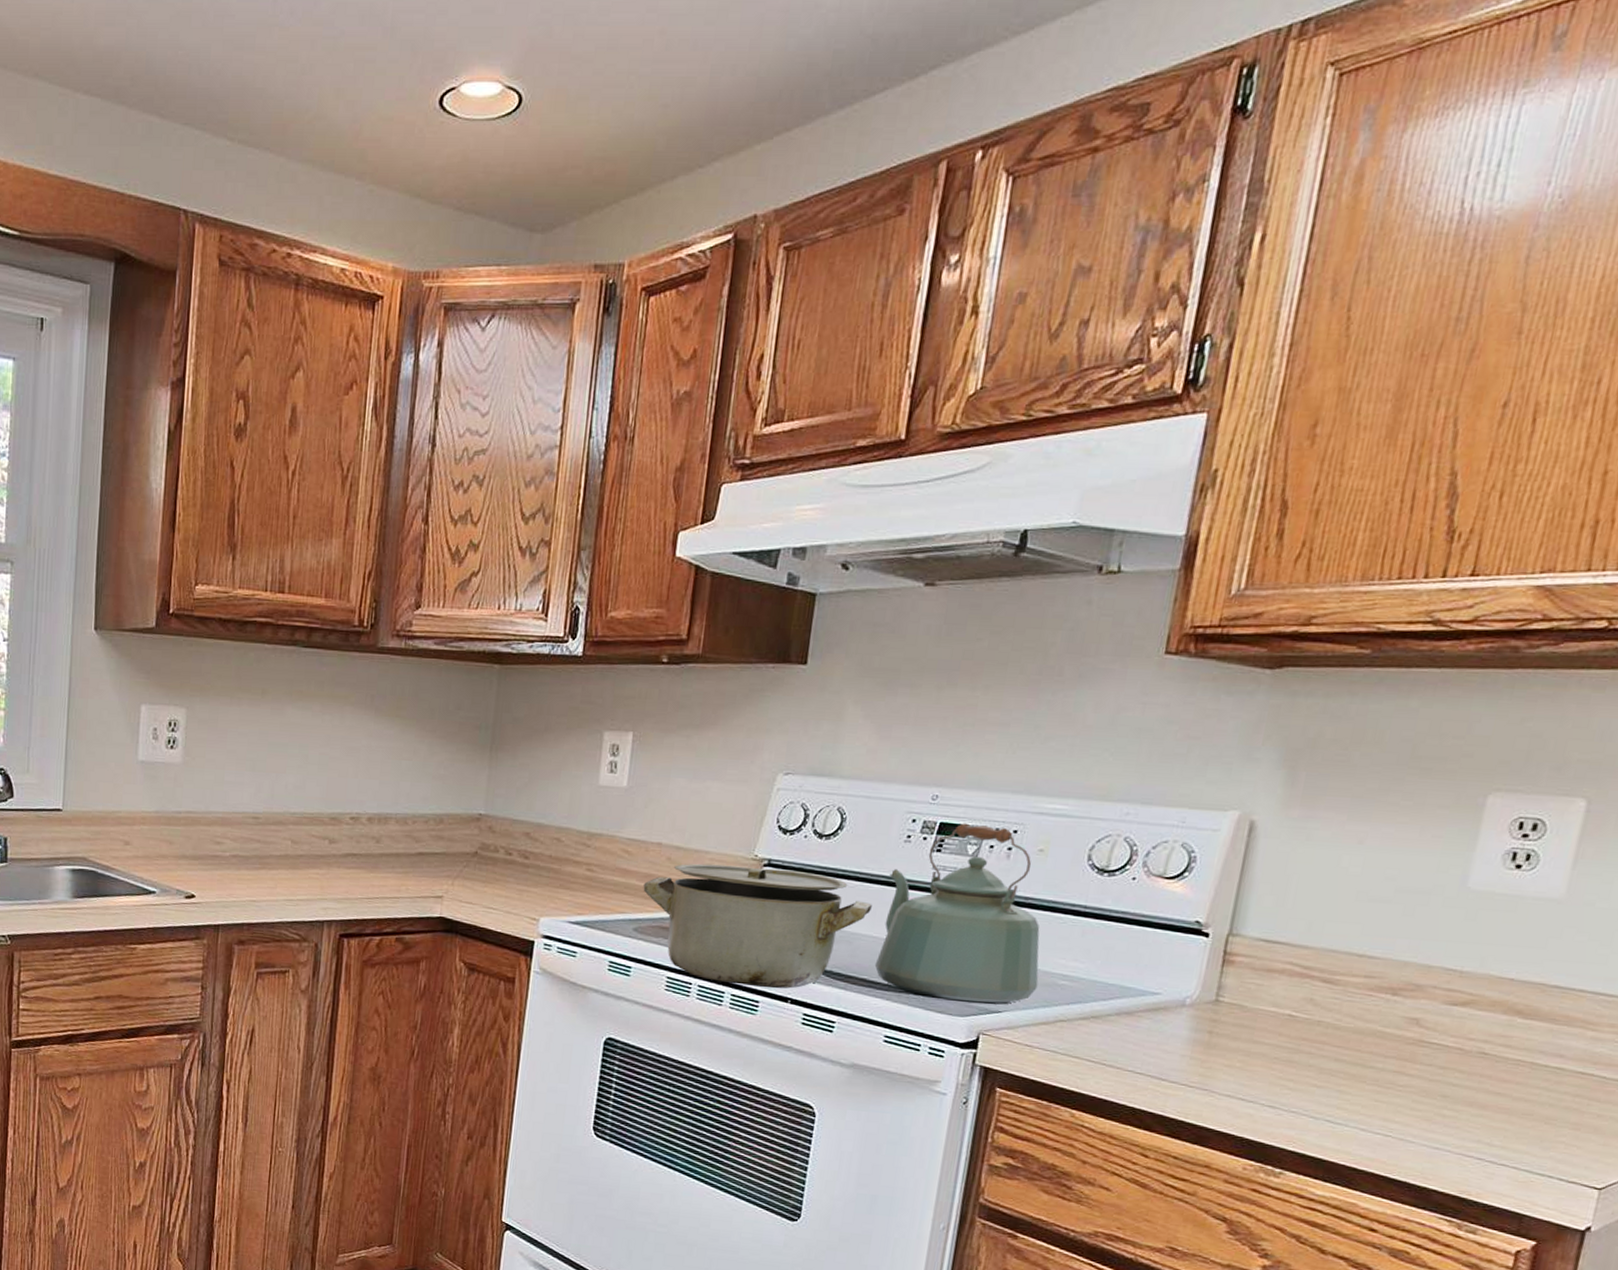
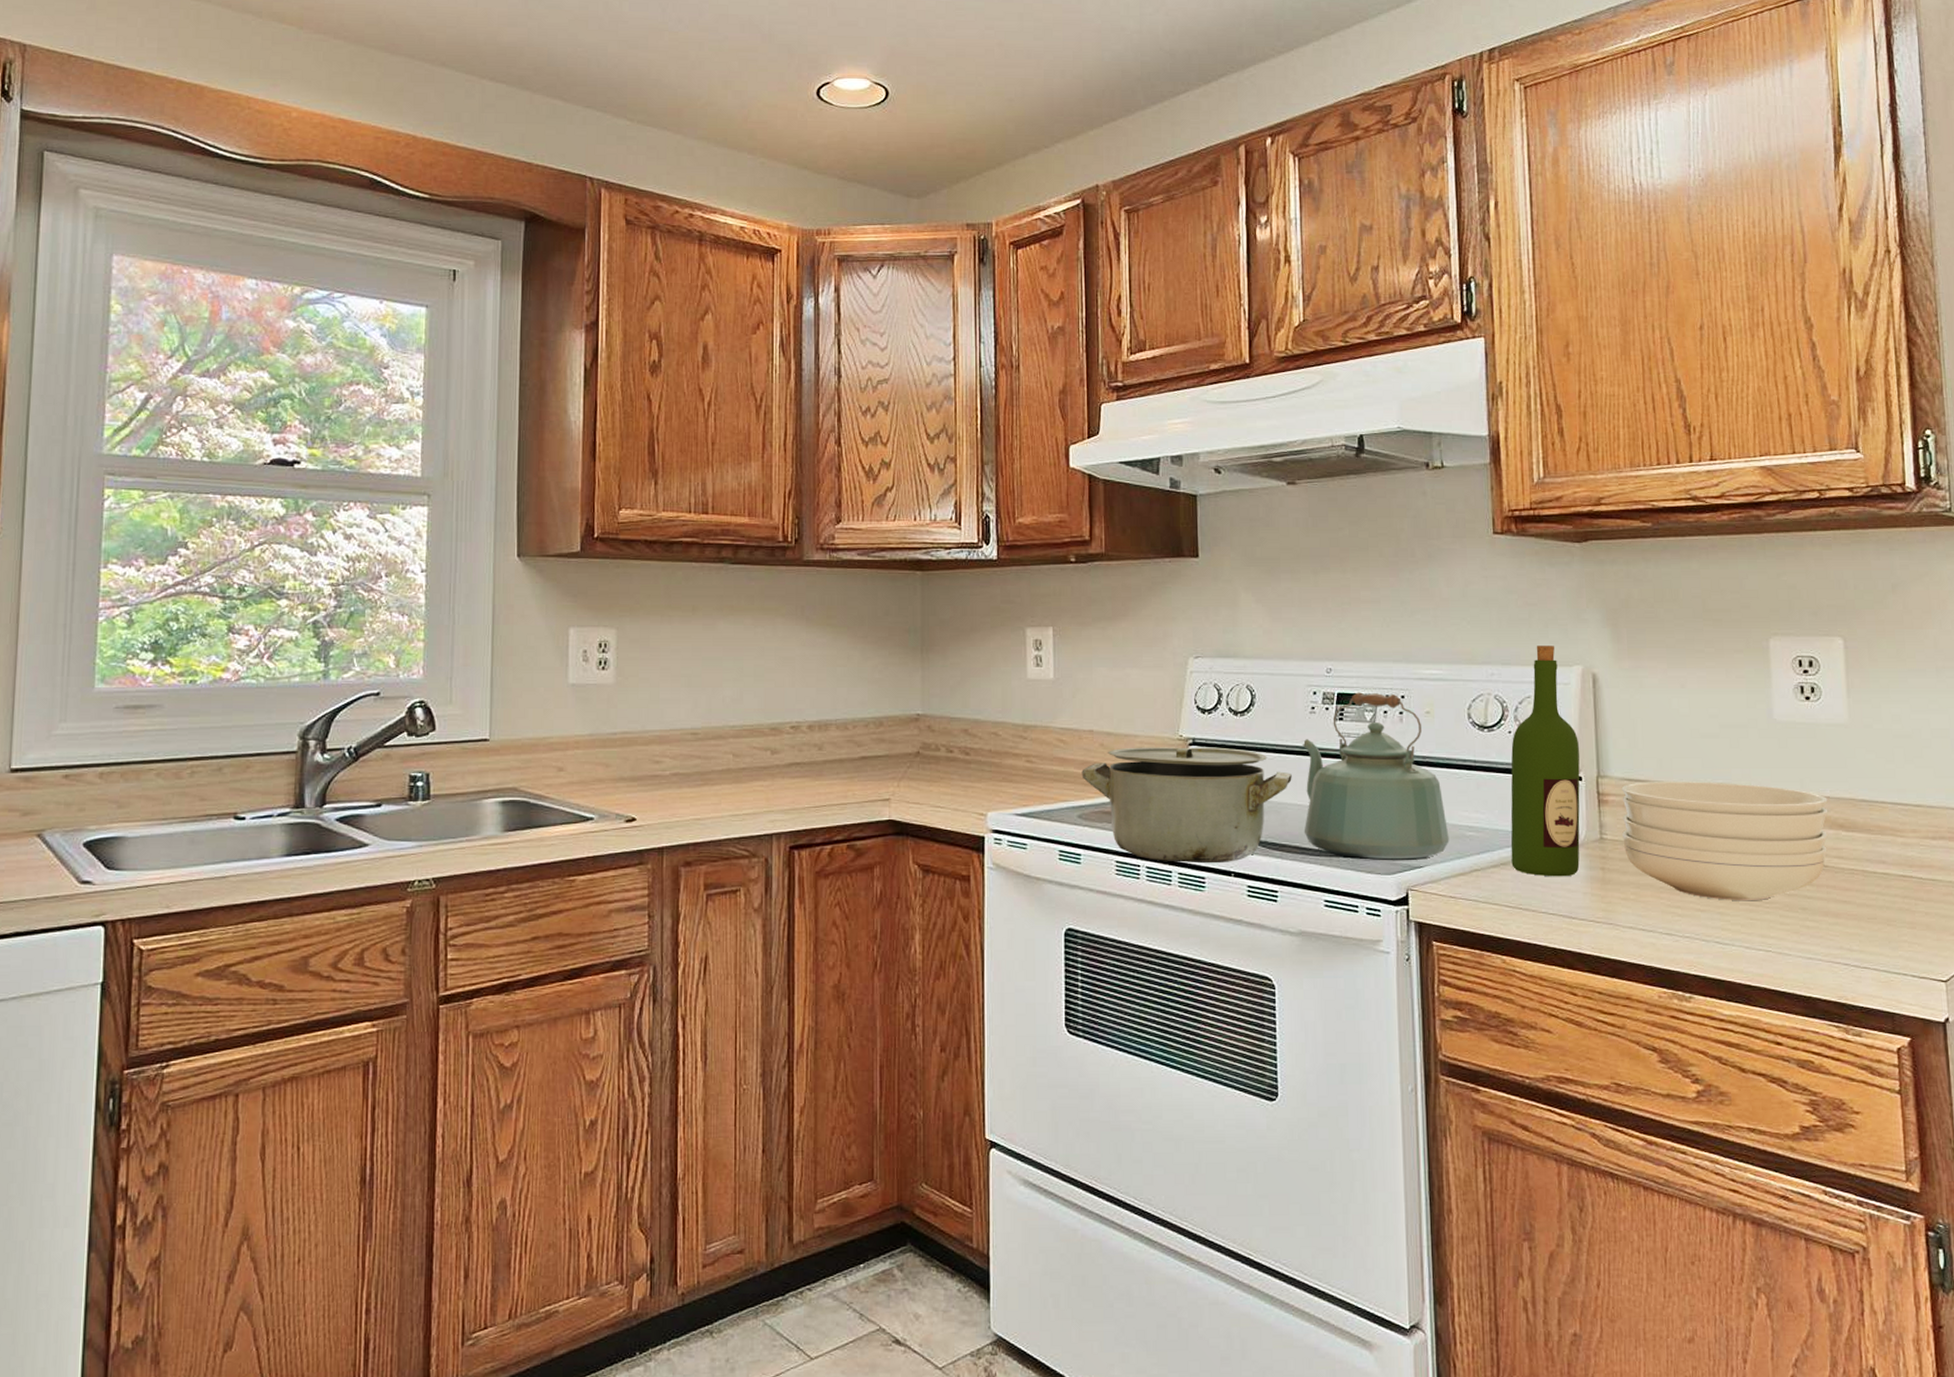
wine bottle: none [1104,785,1216,1037] -> present [1510,646,1580,877]
bowl: none [1241,944,1510,1083] -> present [1621,782,1828,901]

